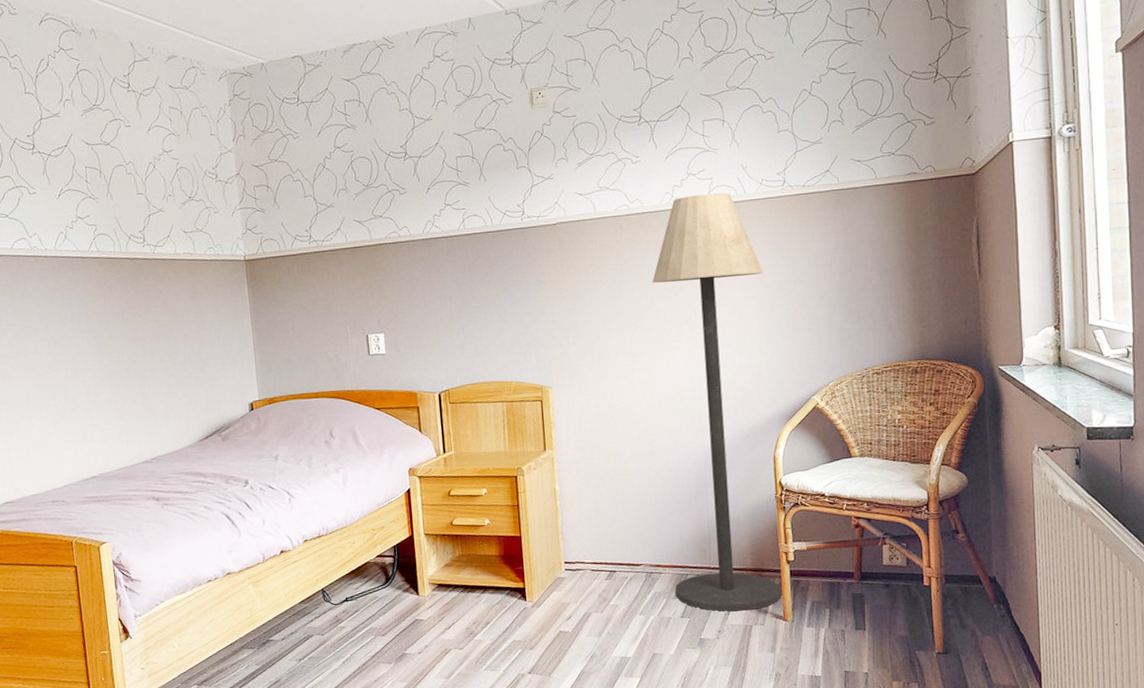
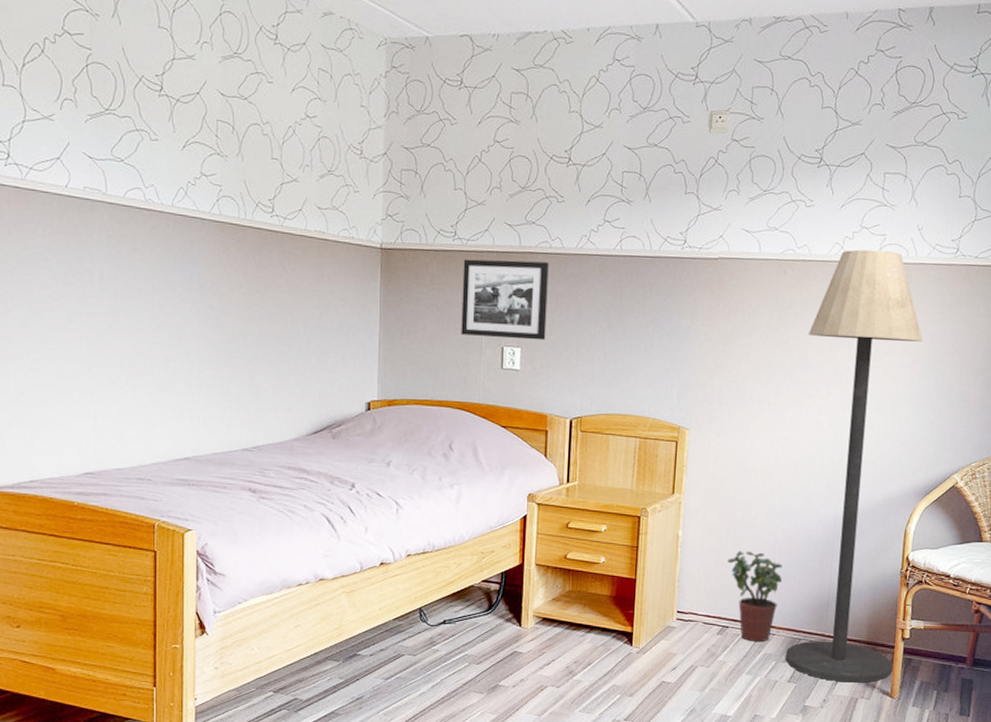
picture frame: none [321,251,406,329] -> present [461,259,549,341]
potted plant: none [606,495,661,583] -> present [728,550,783,642]

